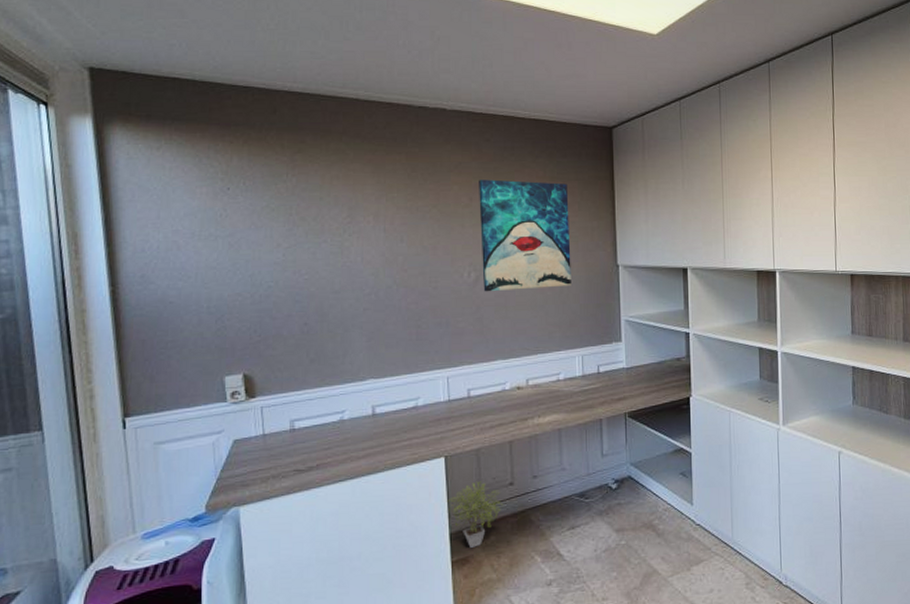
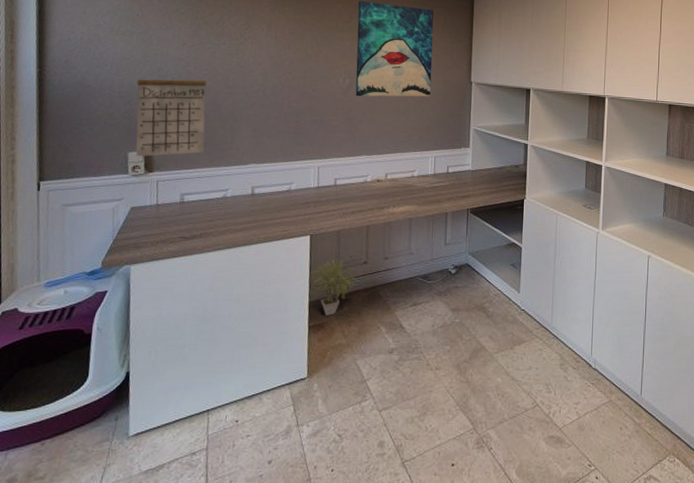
calendar: none [227,276,313,381] -> present [136,68,207,157]

